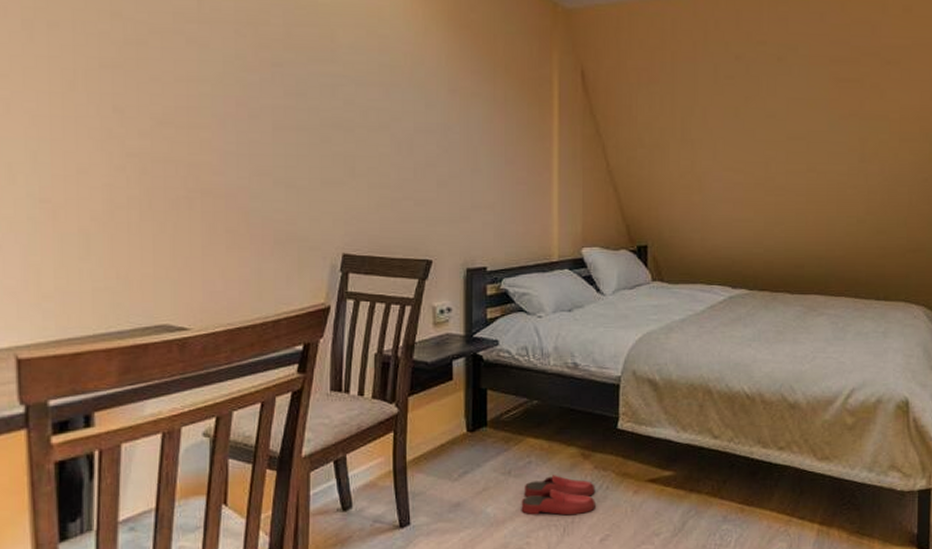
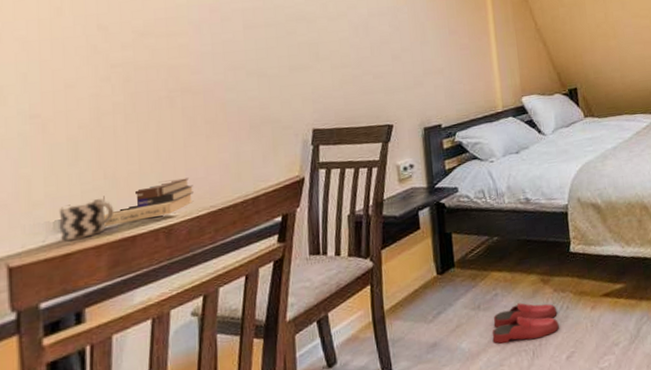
cup: none [69,298,125,340] -> present [58,198,113,242]
books: none [115,289,210,330] -> present [103,178,194,227]

